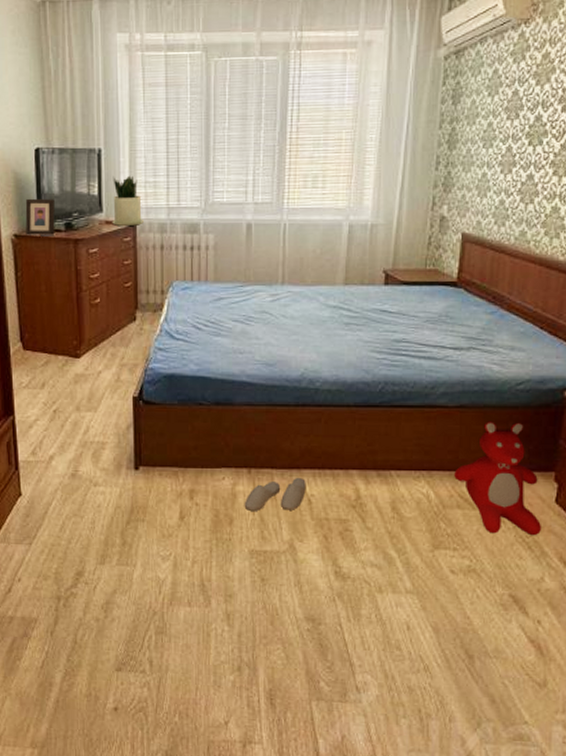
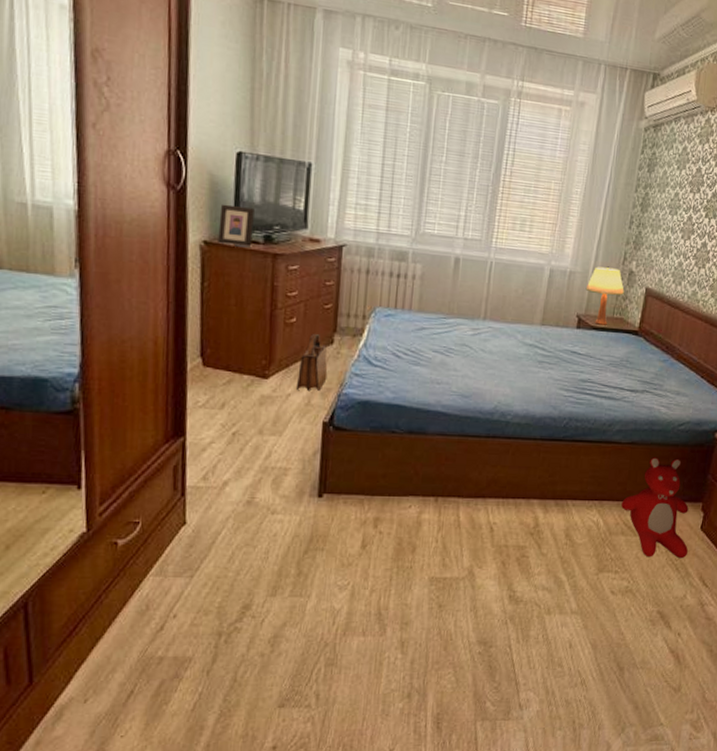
handbag: none [106,311,133,368] -> present [297,333,328,392]
planter: present [112,175,144,227] -> none [316,194,351,247]
slippers: present [244,478,306,512] -> none [428,507,490,540]
table lamp: none [391,214,438,279] -> present [585,266,625,325]

